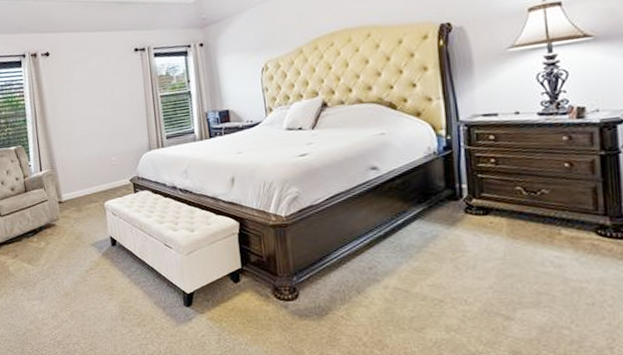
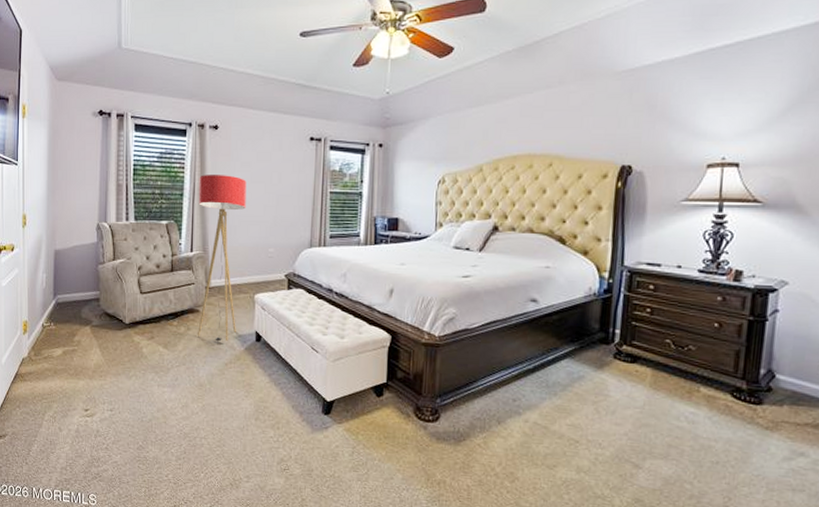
floor lamp: none [38,95,92,251] -> present [198,175,247,342]

